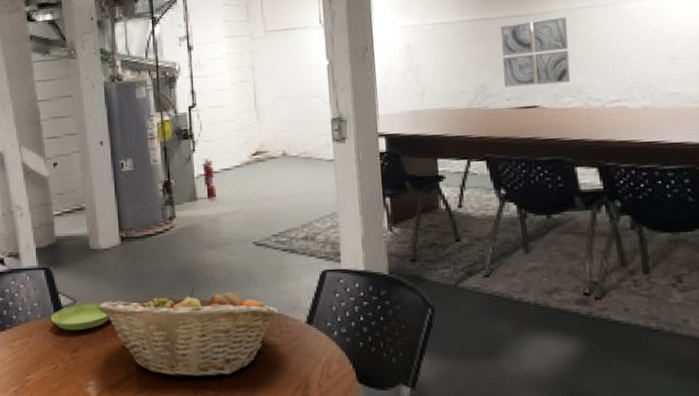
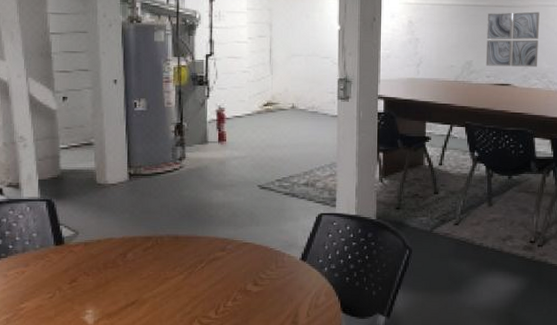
saucer: present [50,302,110,331] -> none [50,235,113,262]
fruit basket: present [98,286,279,377] -> none [101,223,277,306]

